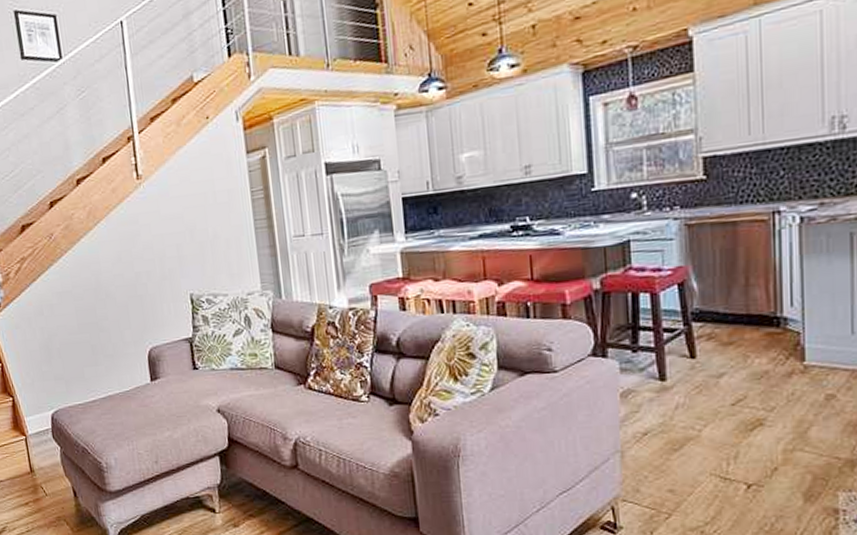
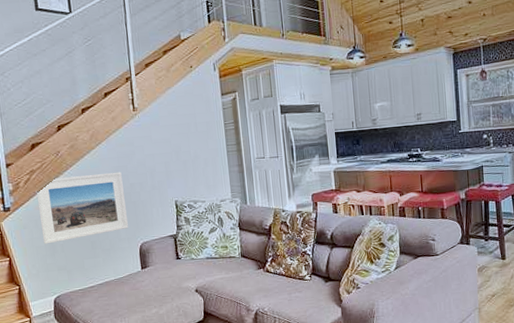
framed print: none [27,257,134,348] -> present [36,171,128,244]

